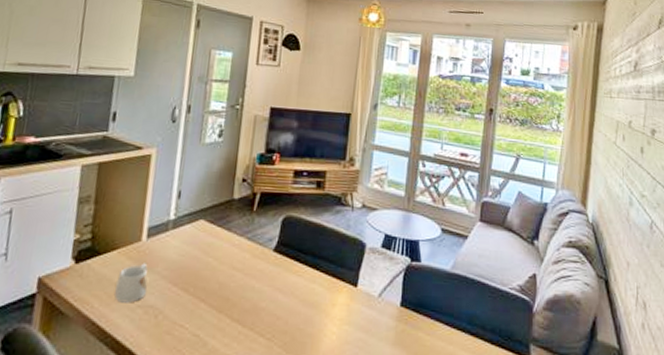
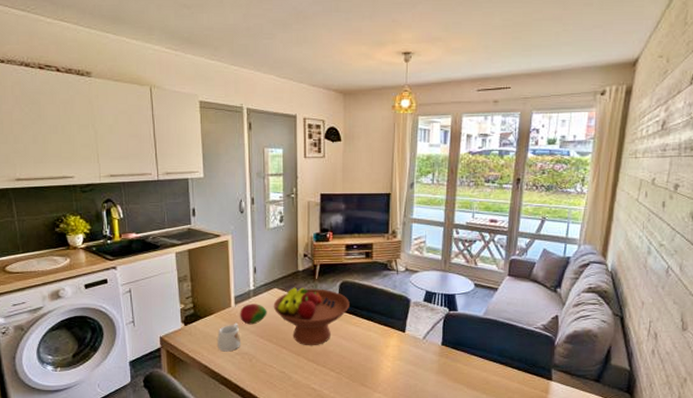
fruit: none [150,238,188,267] -> present [240,304,267,325]
fruit bowl: none [195,220,293,300] -> present [273,287,350,346]

